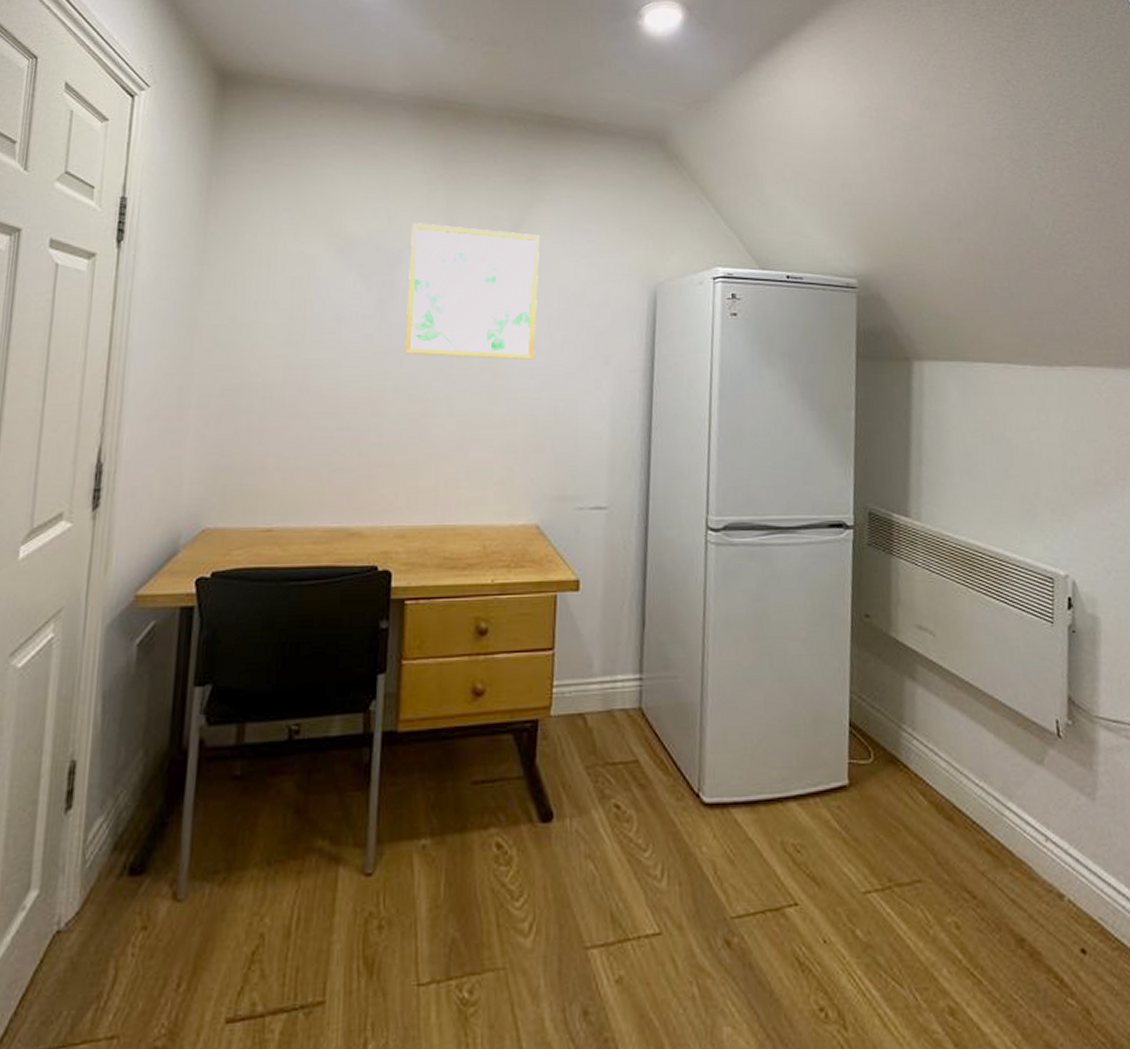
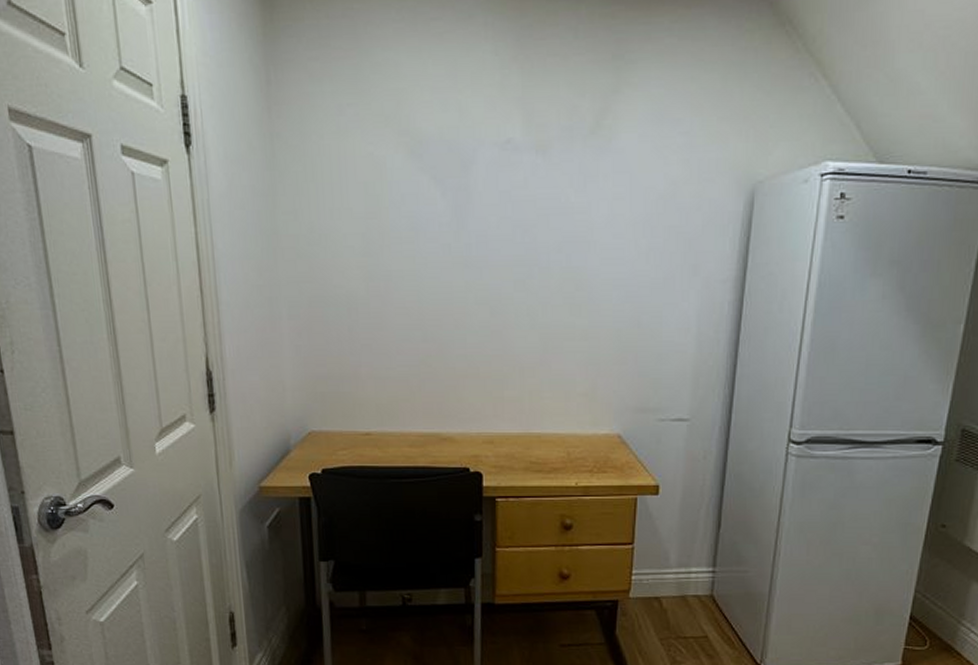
wall art: present [404,223,541,360] -> none [483,116,626,270]

